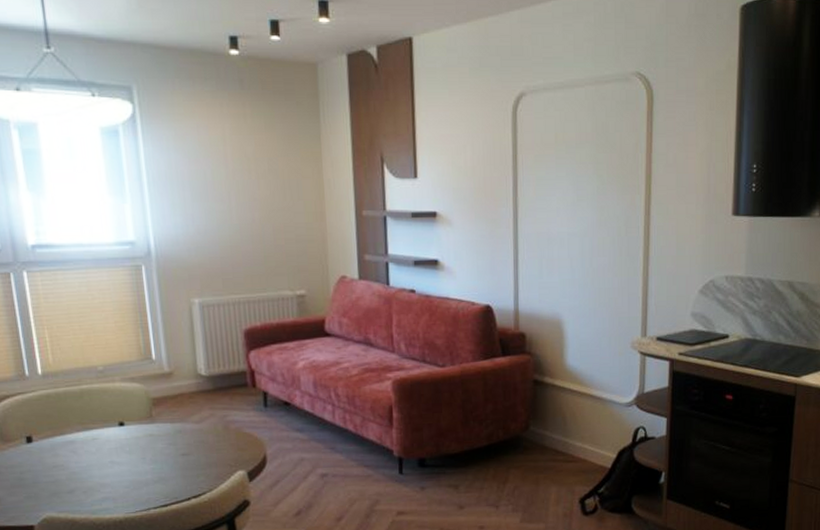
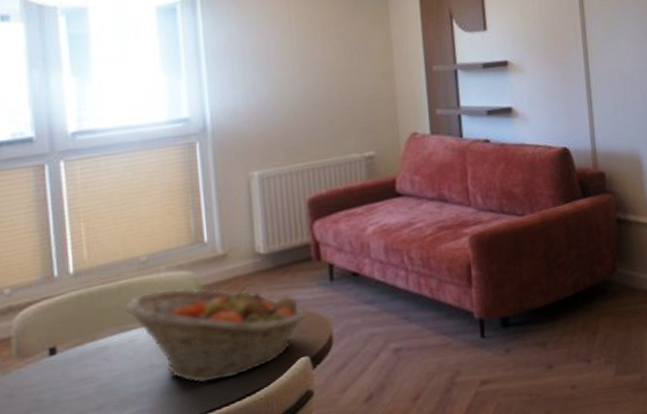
fruit basket: none [86,398,244,482] -> present [124,287,307,384]

